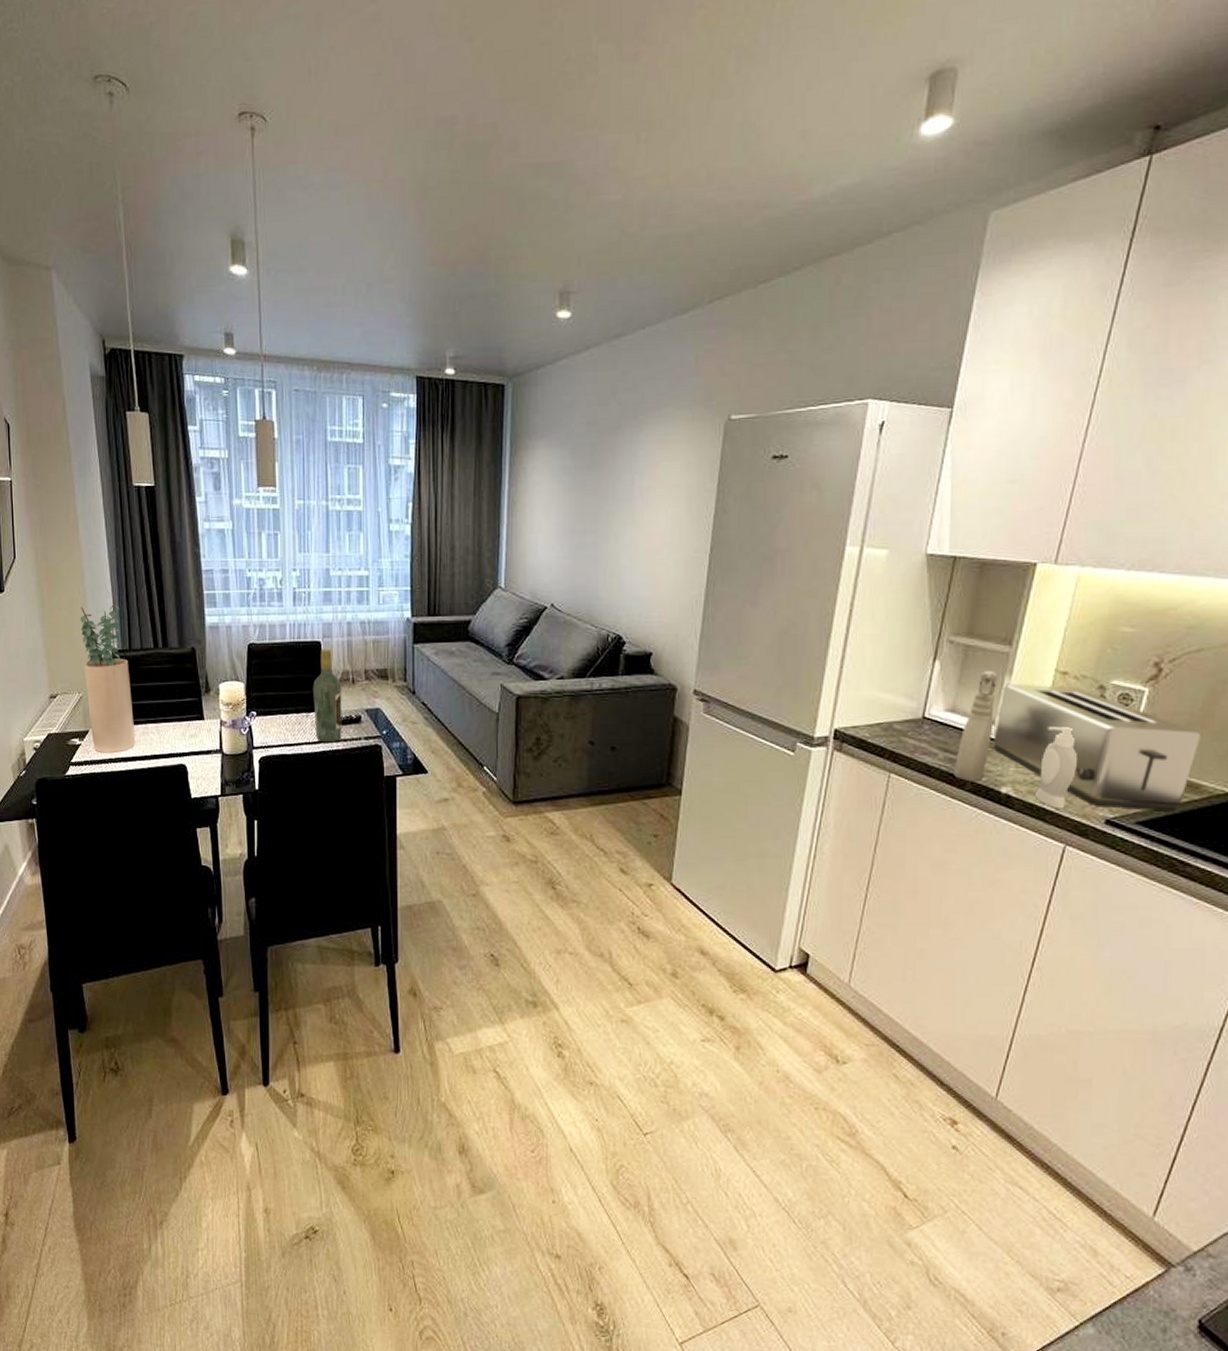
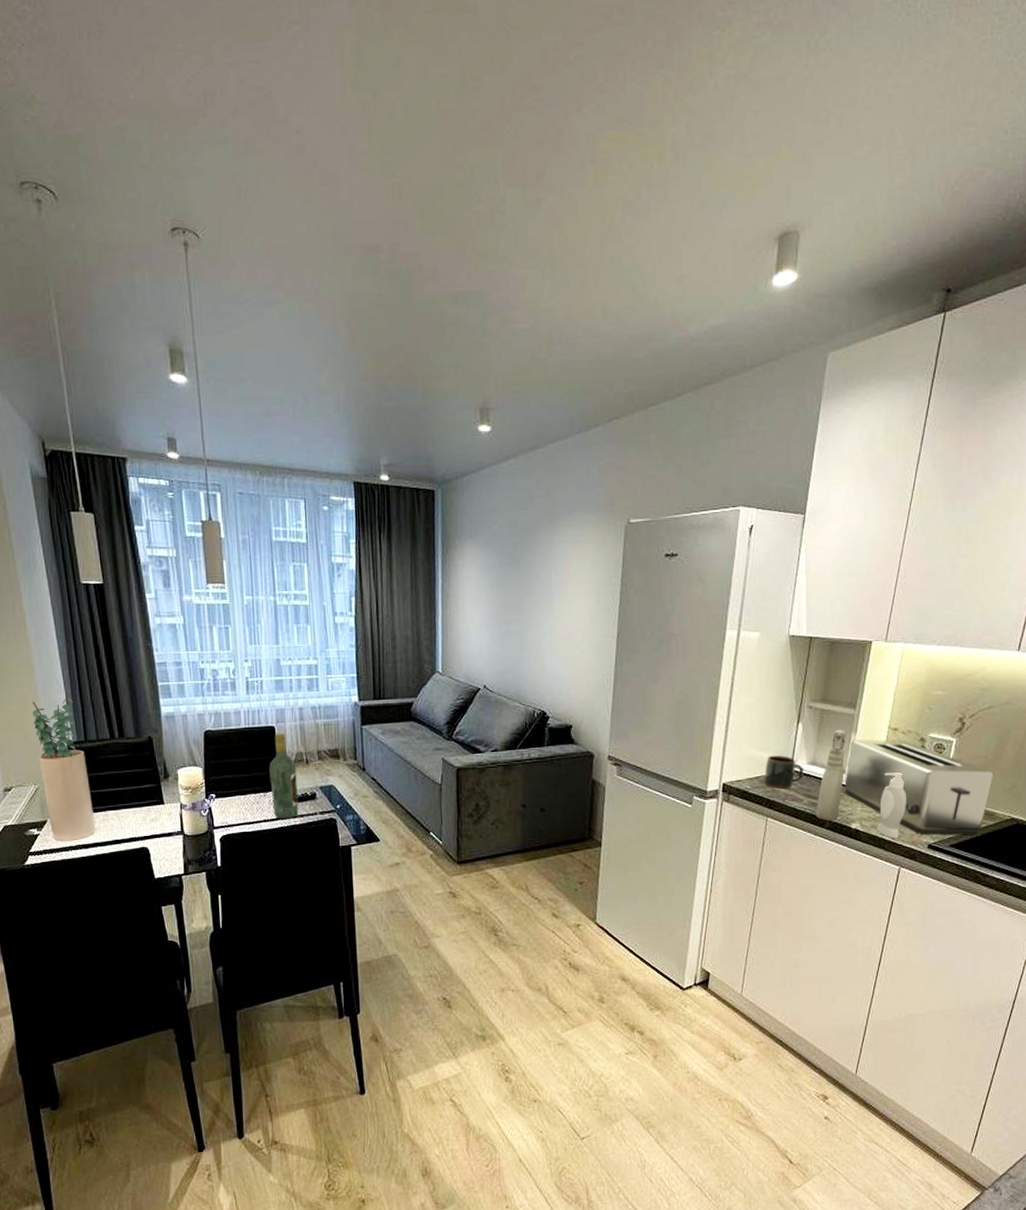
mug: none [888,698,941,739] -> present [764,755,804,789]

